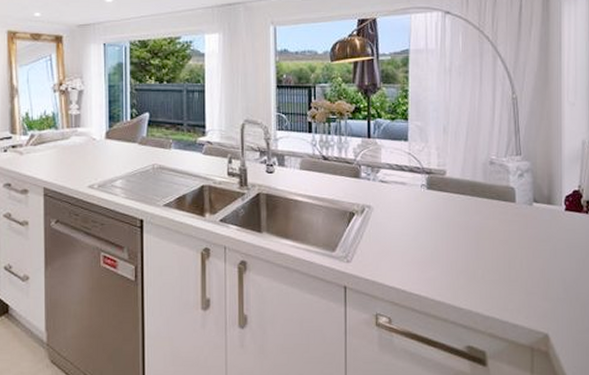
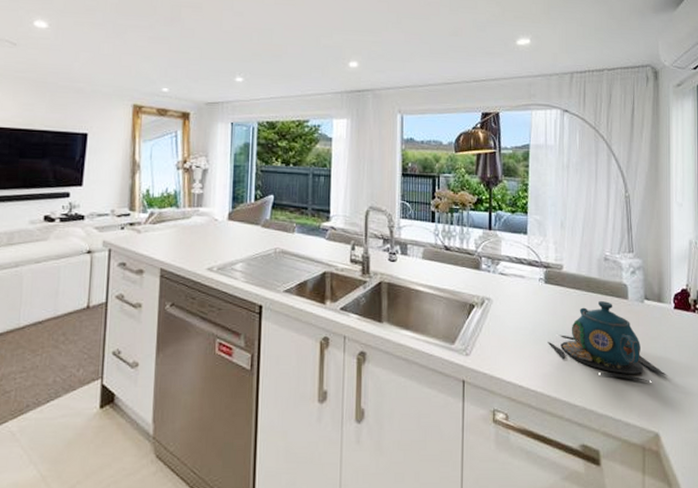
teapot: none [431,205,558,285] -> present [547,301,668,383]

